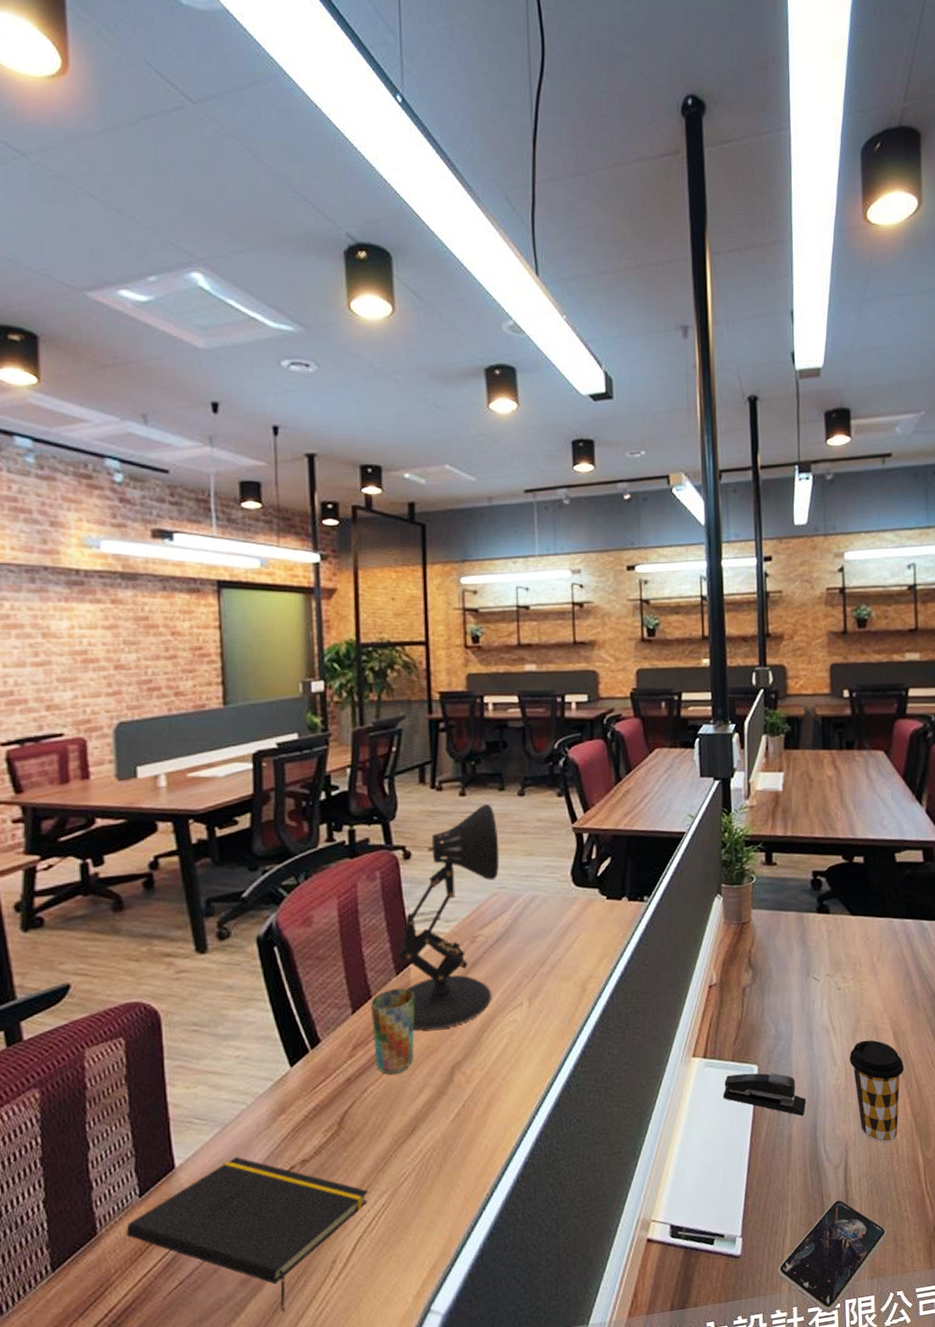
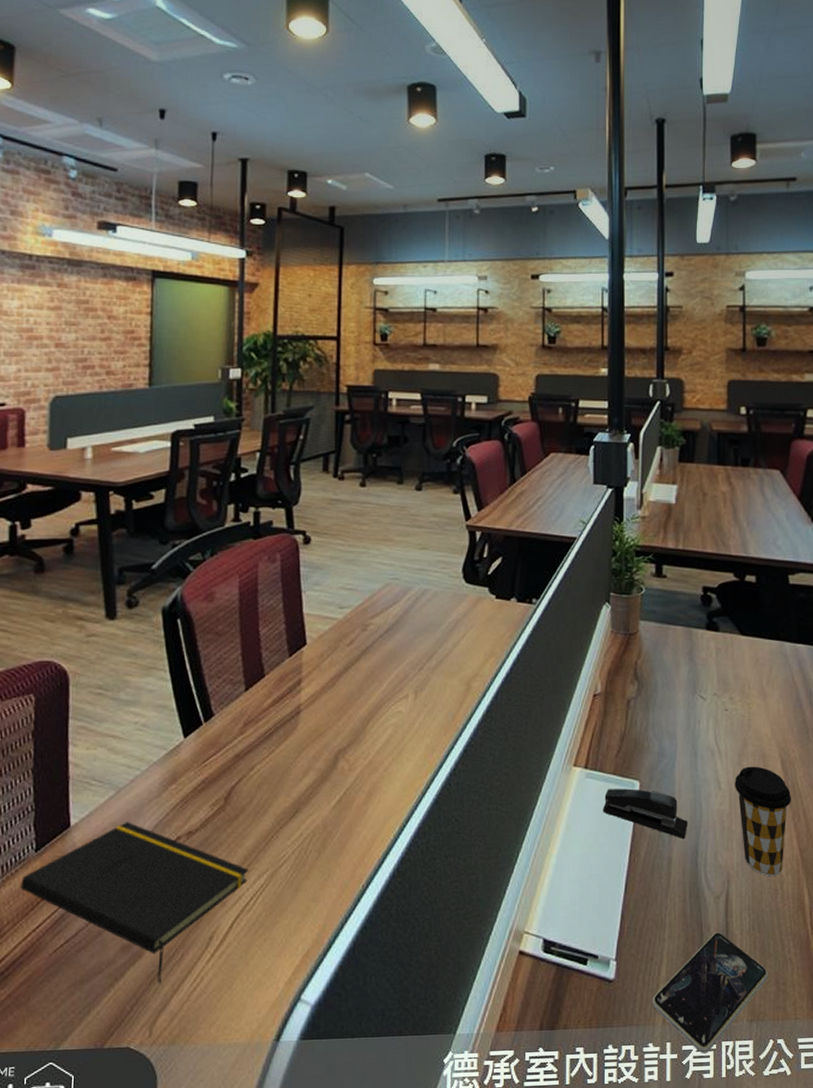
cup: present [371,988,415,1076] -> none [263,670,305,756]
desk lamp: present [399,804,500,1030] -> none [293,496,395,714]

